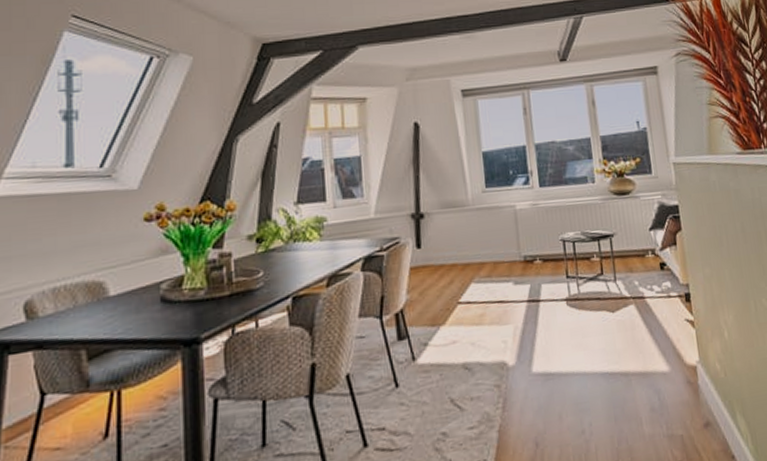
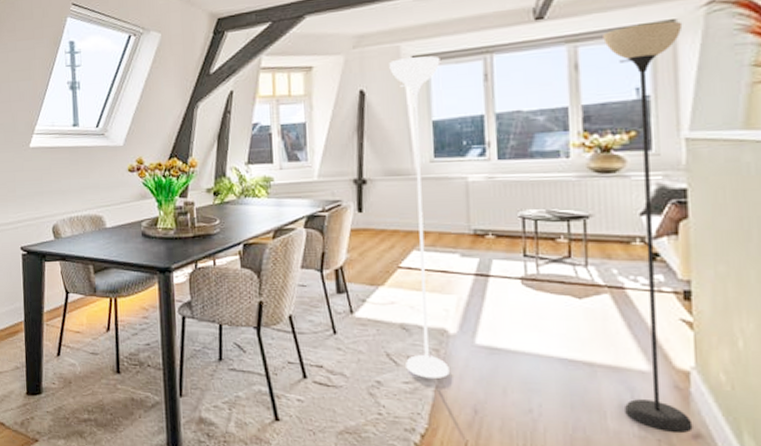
floor lamp: none [441,67,704,427] -> present [389,20,693,434]

